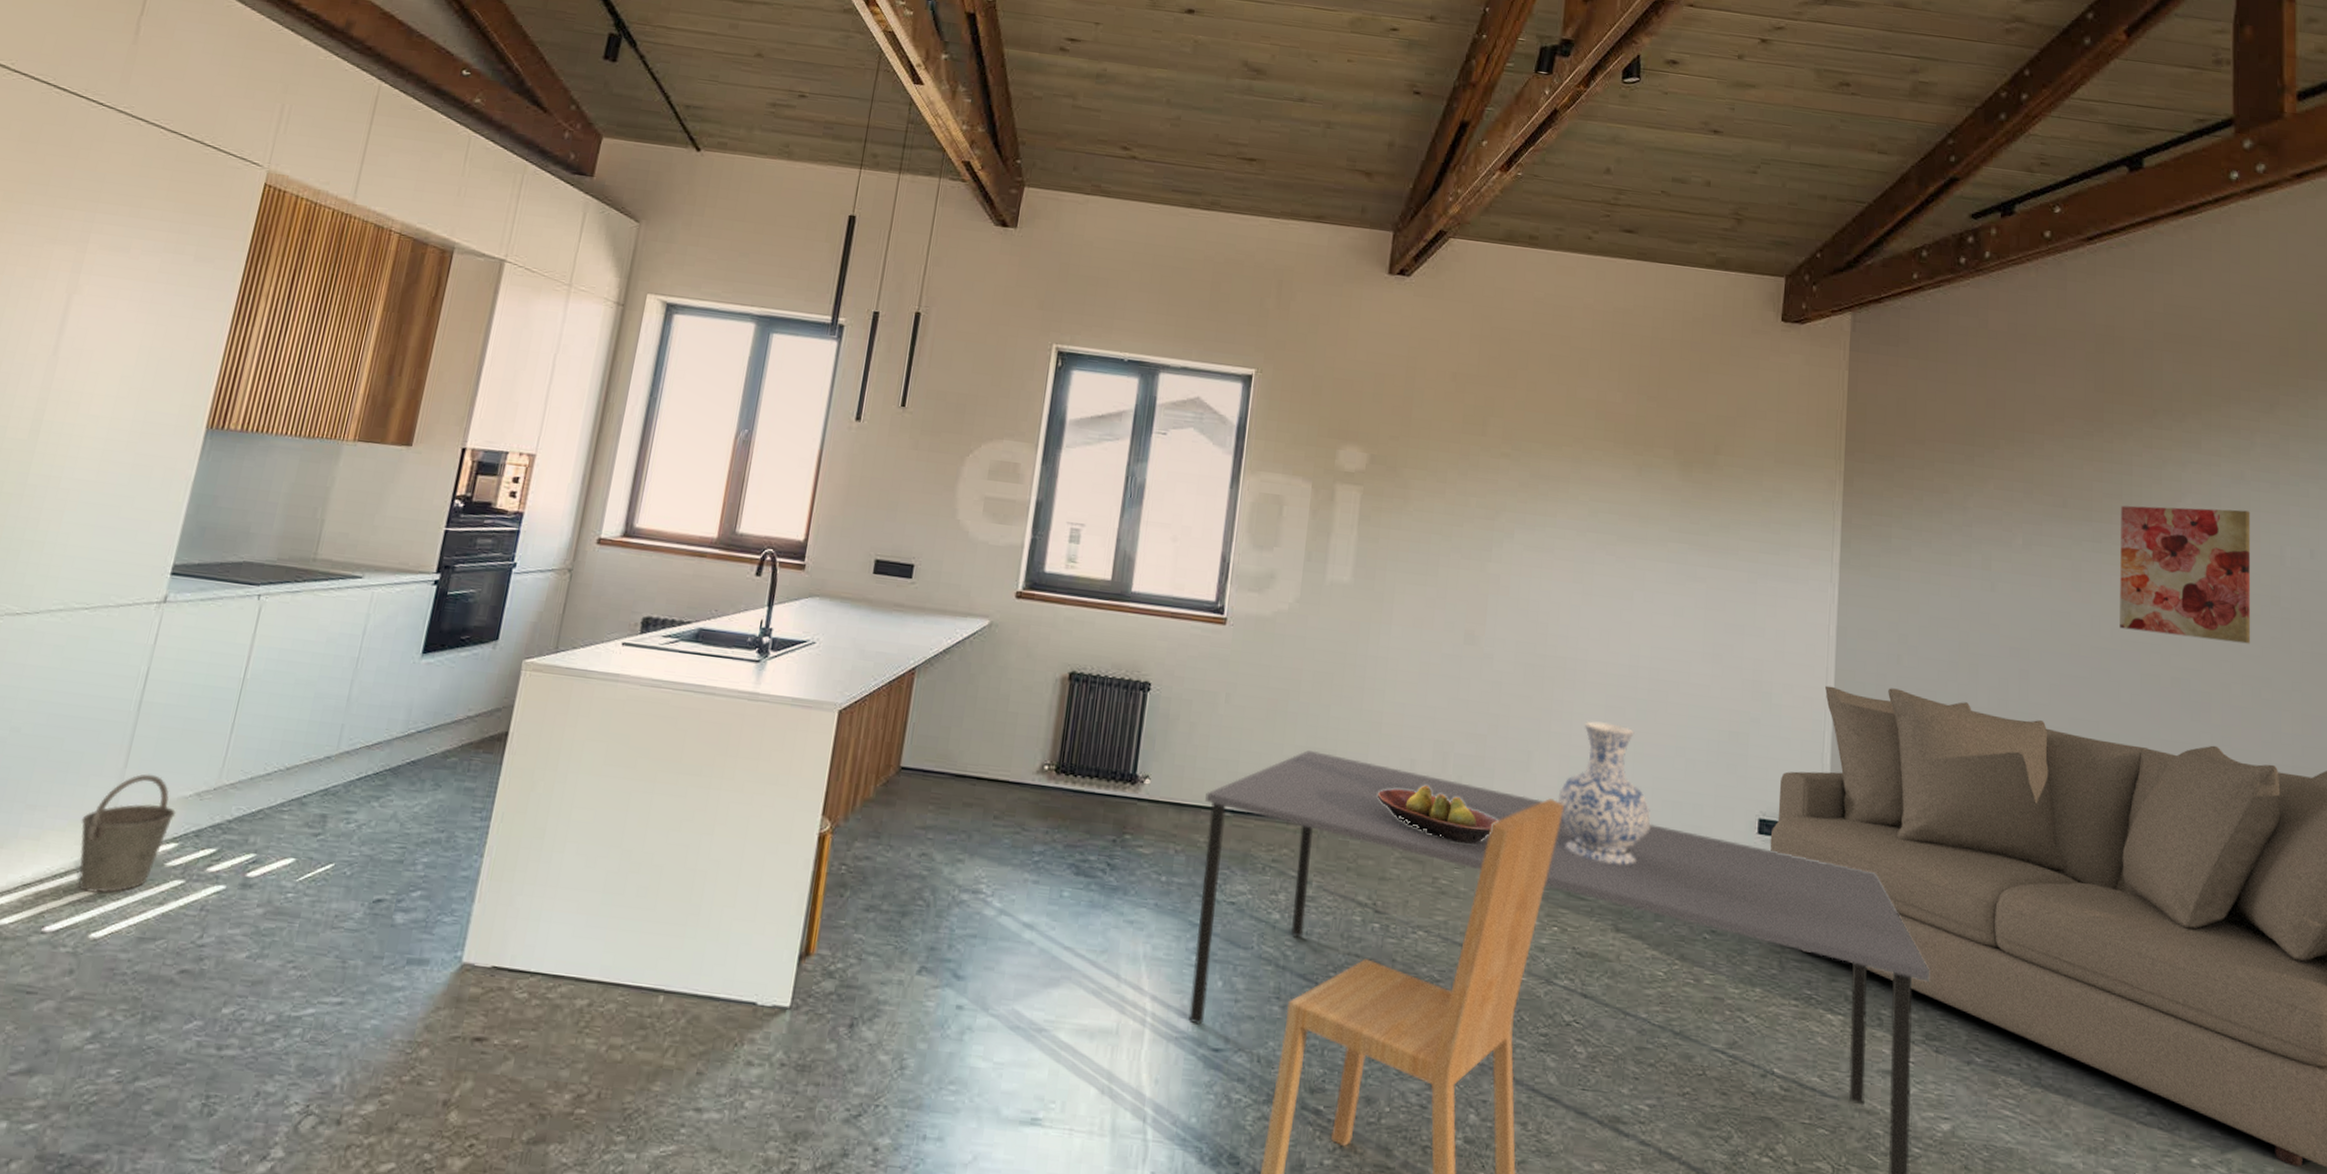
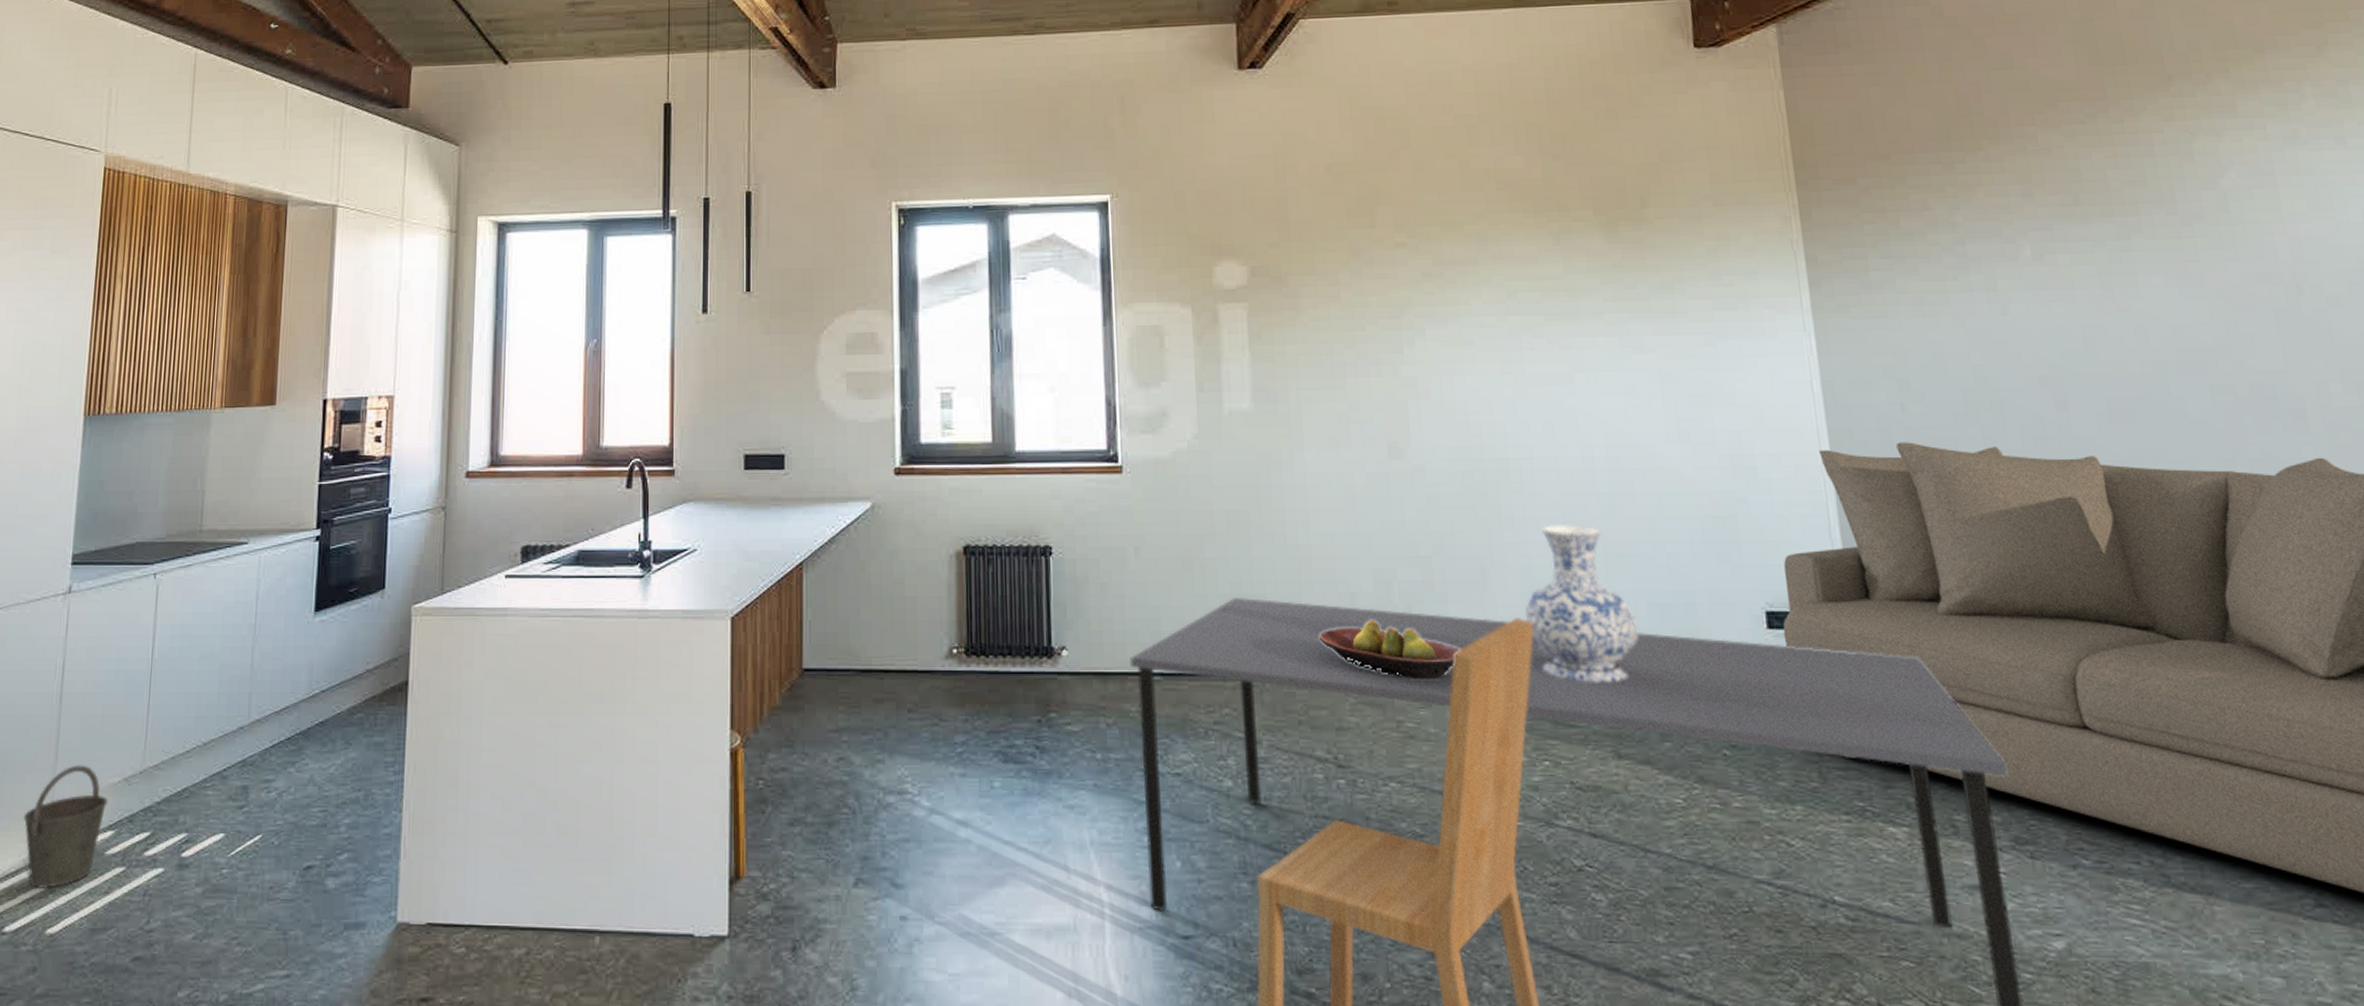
wall art: present [2120,505,2251,644] -> none [2147,175,2345,336]

